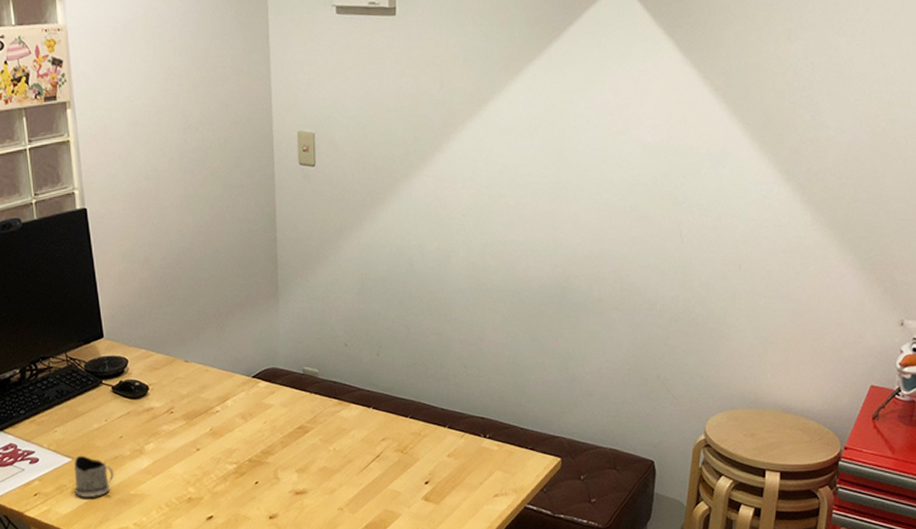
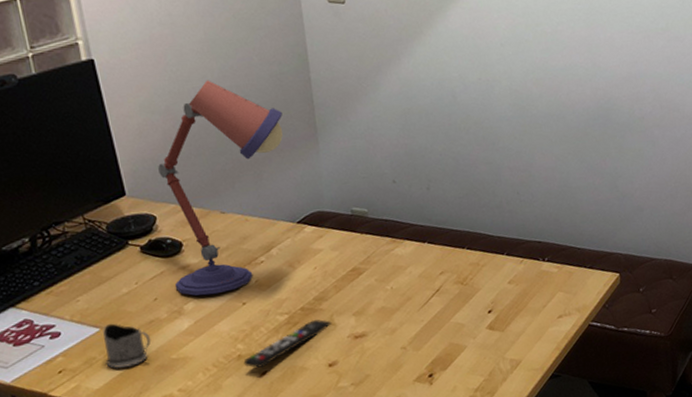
desk lamp: none [133,234,248,438] -> present [158,80,284,296]
remote control: none [193,472,276,513] -> present [243,319,332,368]

